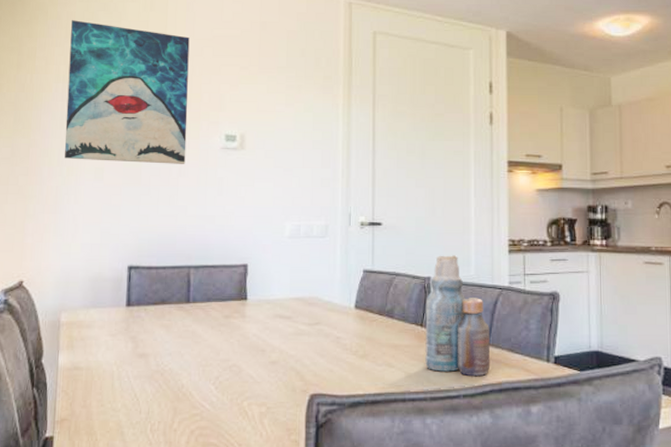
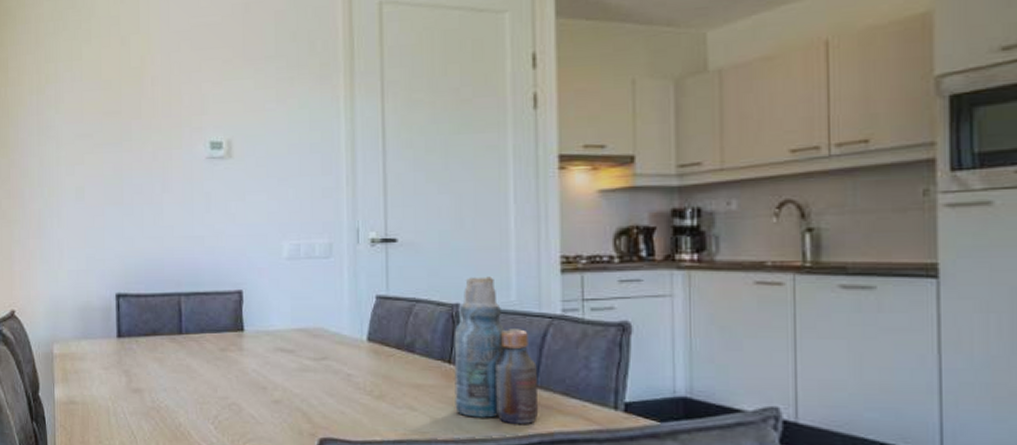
wall art: present [64,20,190,164] -> none [41,22,169,180]

